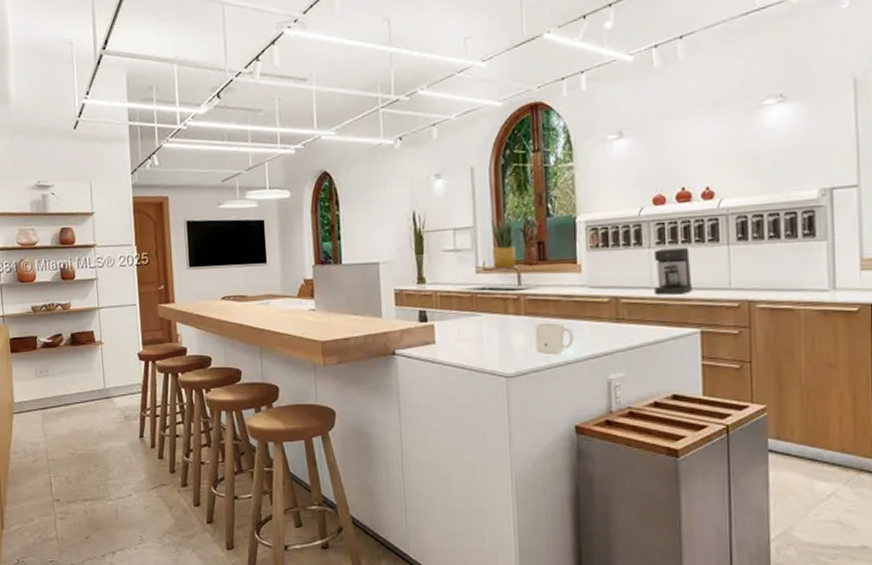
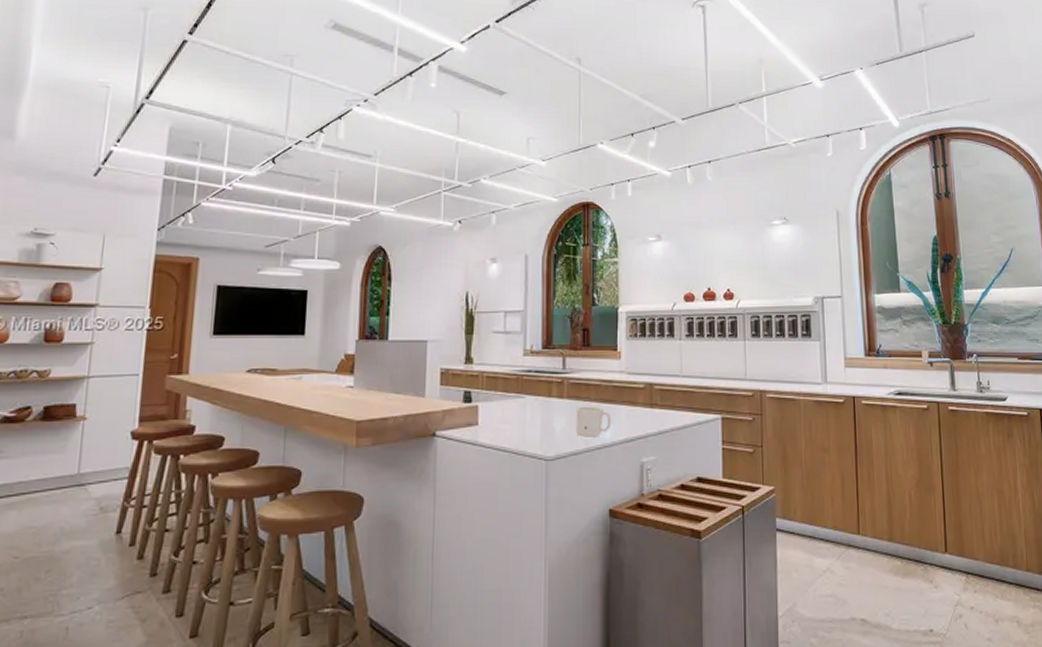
planter: present [491,216,516,270] -> none [540,303,564,354]
coffee maker: present [654,248,693,295] -> none [684,341,716,383]

